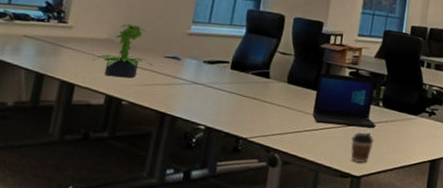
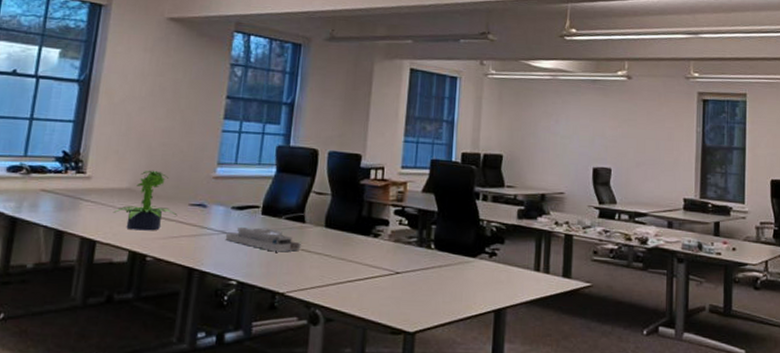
desk organizer: none [195,79,265,103] -> present [225,226,301,252]
laptop: present [313,73,376,128] -> none [356,213,429,275]
coffee cup: present [351,131,374,163] -> none [401,279,427,317]

